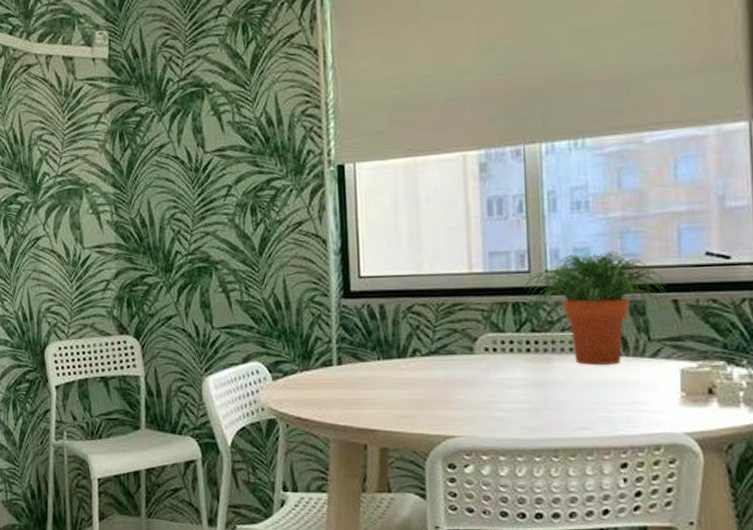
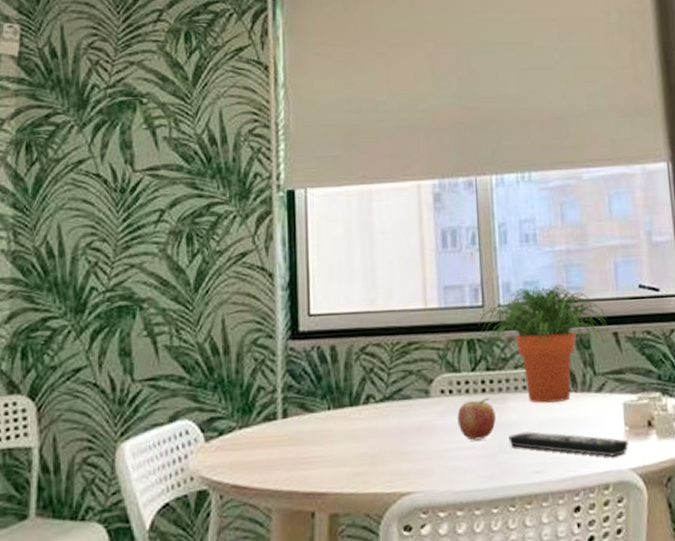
fruit: none [501,357,540,395] -> present [457,397,496,441]
remote control: none [553,391,686,421] -> present [508,431,630,458]

